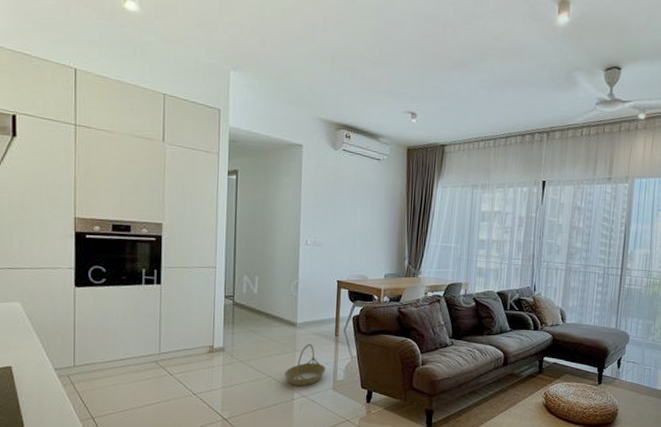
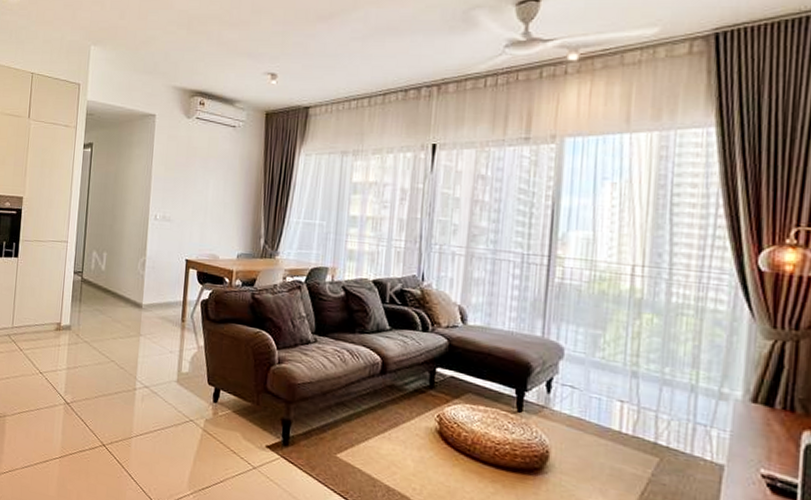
basket: present [285,343,326,387] -> none [128,328,170,376]

